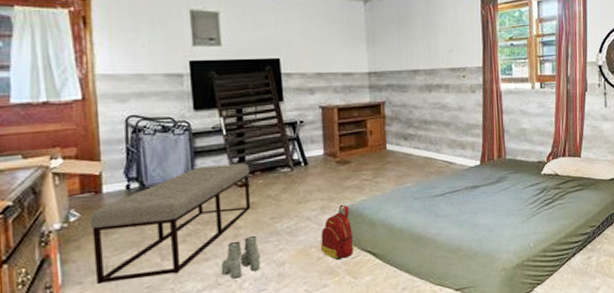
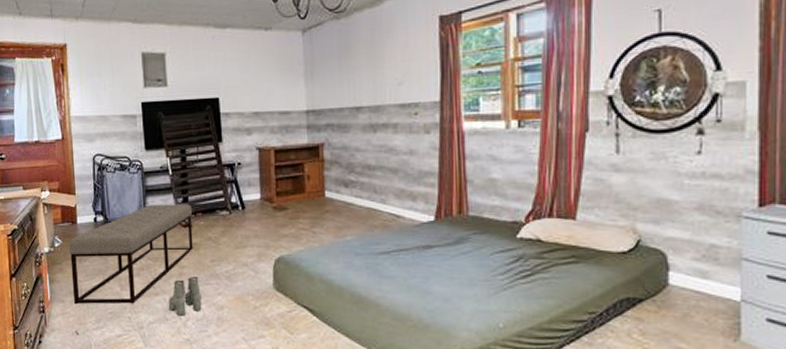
backpack: present [321,204,354,260] -> none [257,253,290,311]

